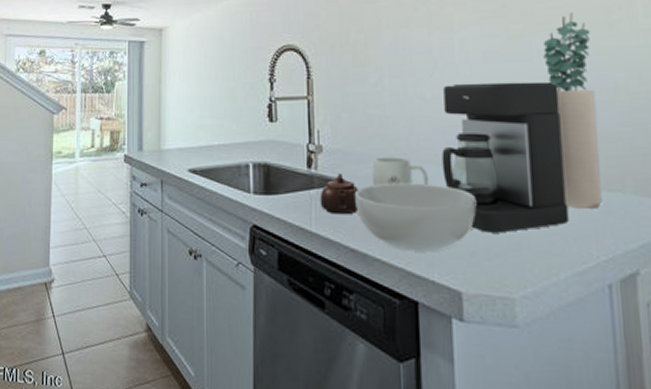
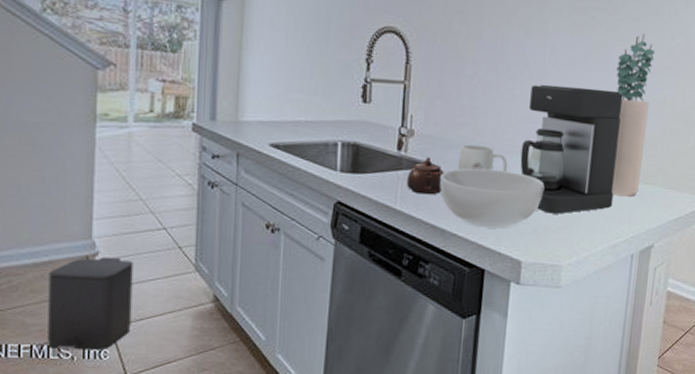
pedal bin: none [16,283,80,376] -> present [48,256,133,350]

